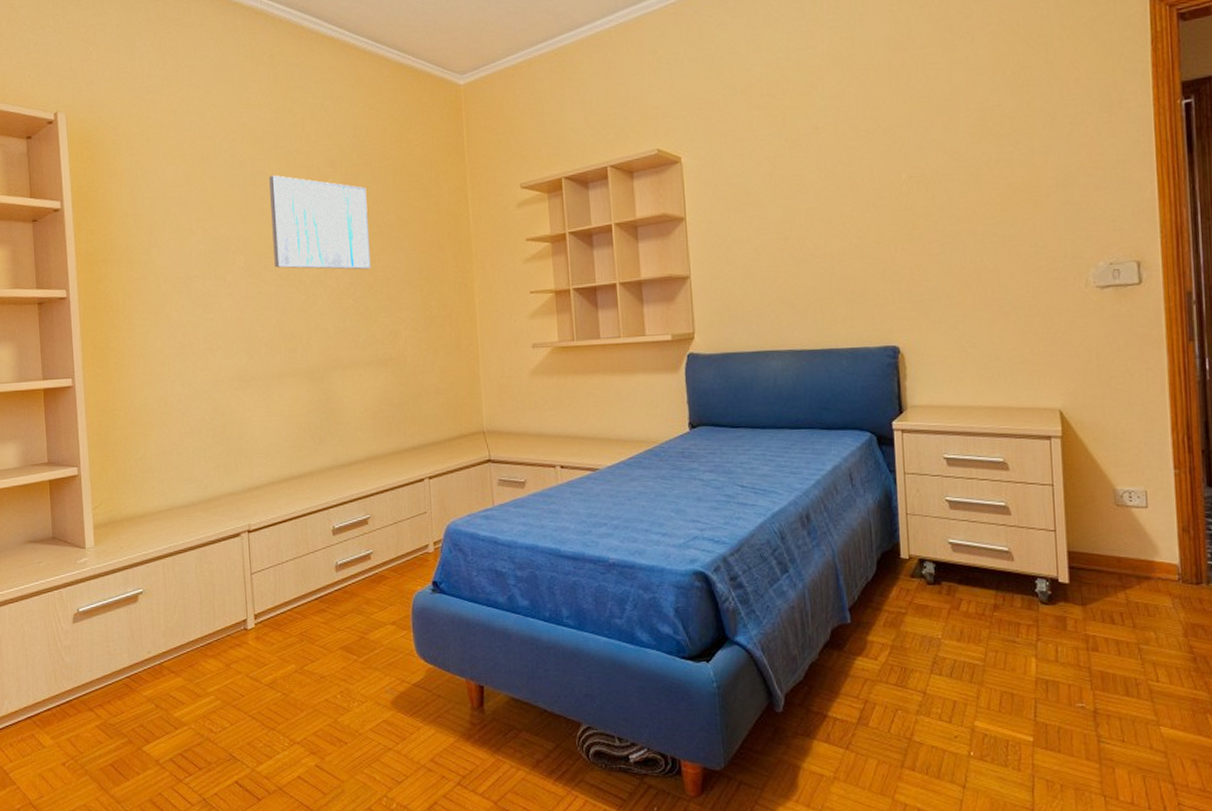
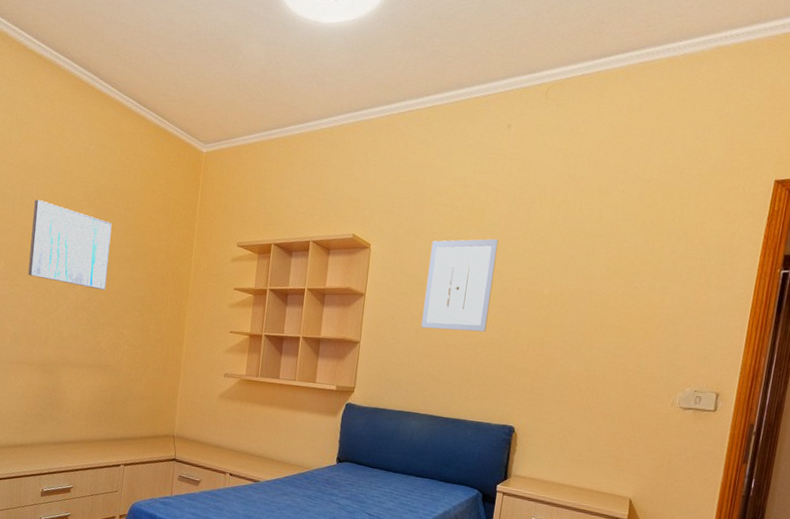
wall art: none [755,123,840,247] -> present [421,238,499,332]

